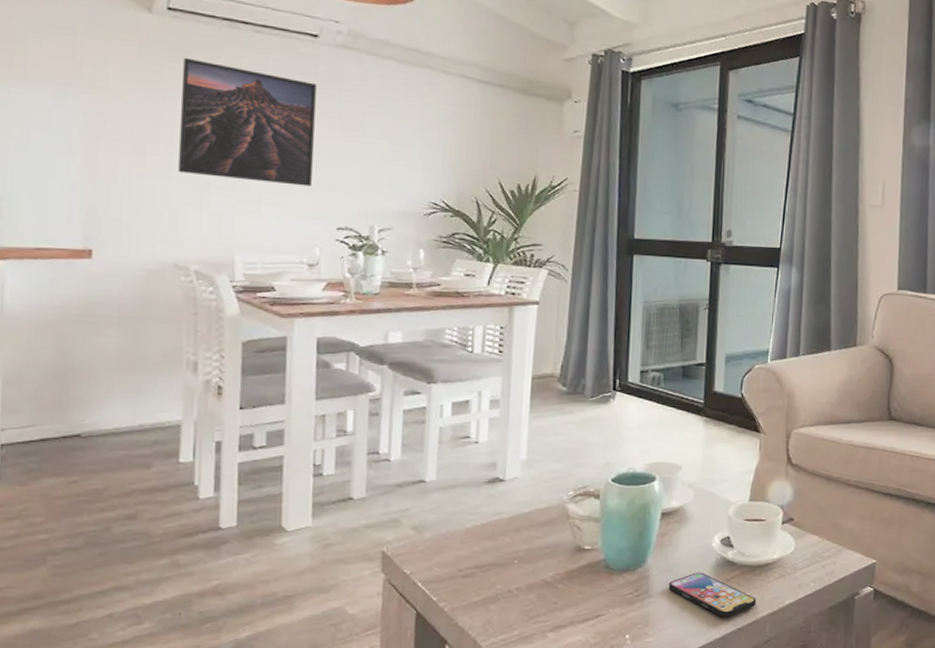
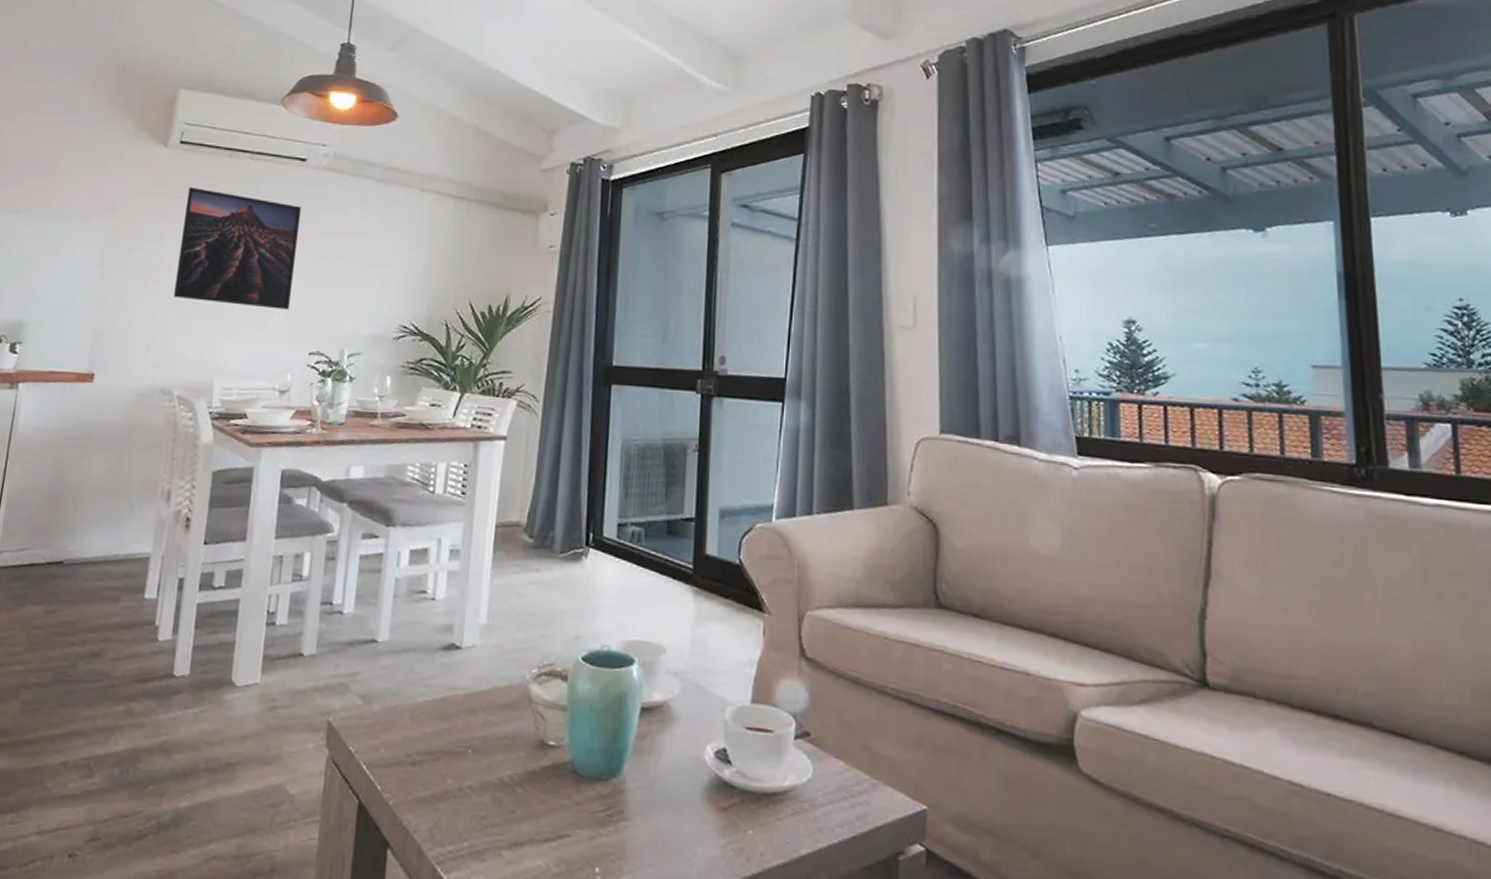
smartphone: present [668,572,757,618] -> none [648,793,763,863]

